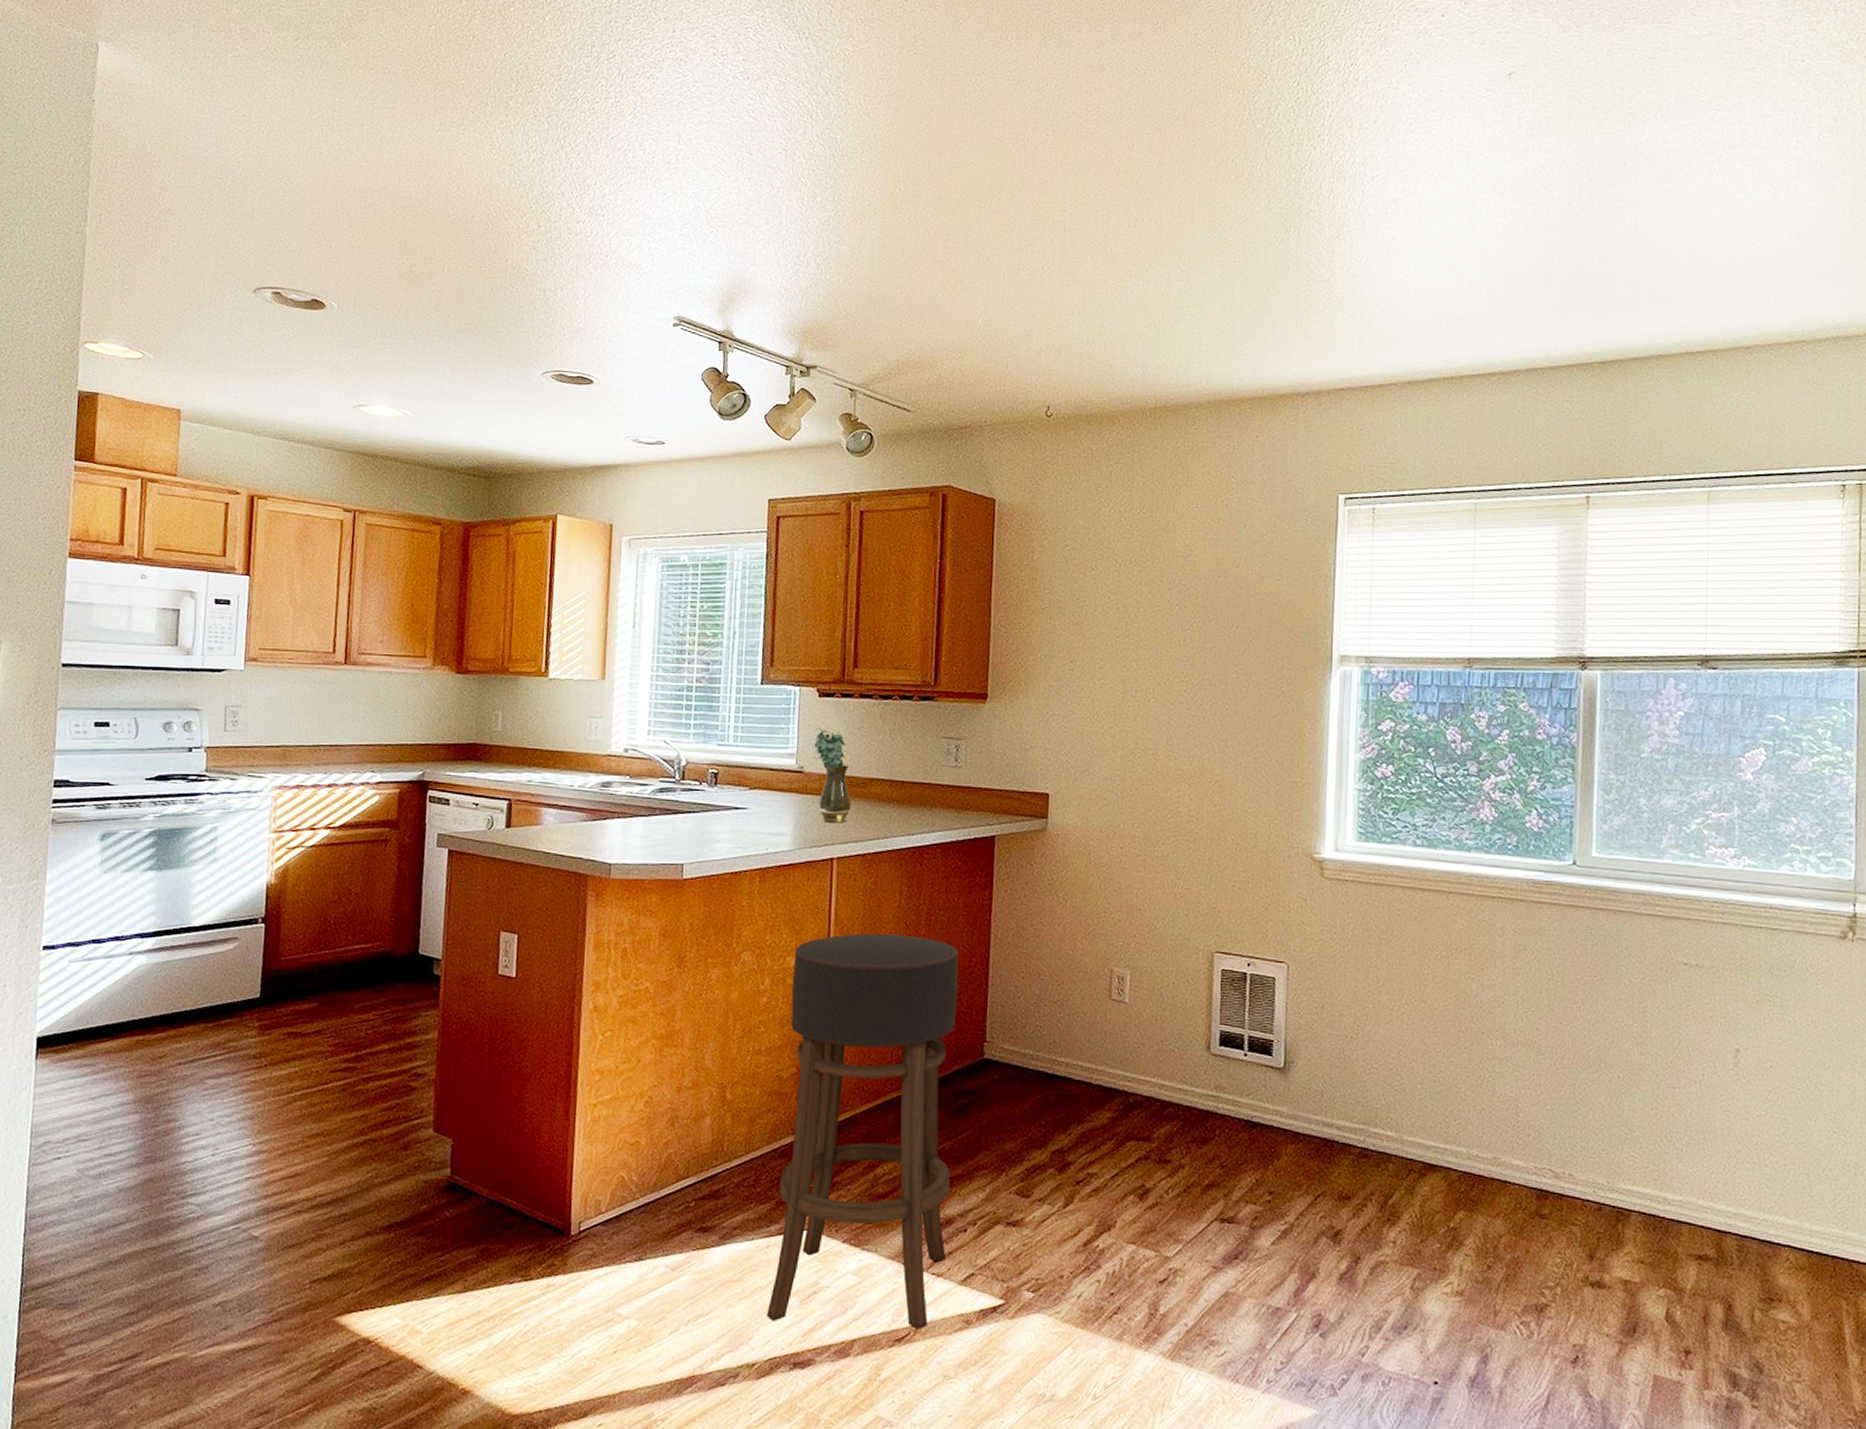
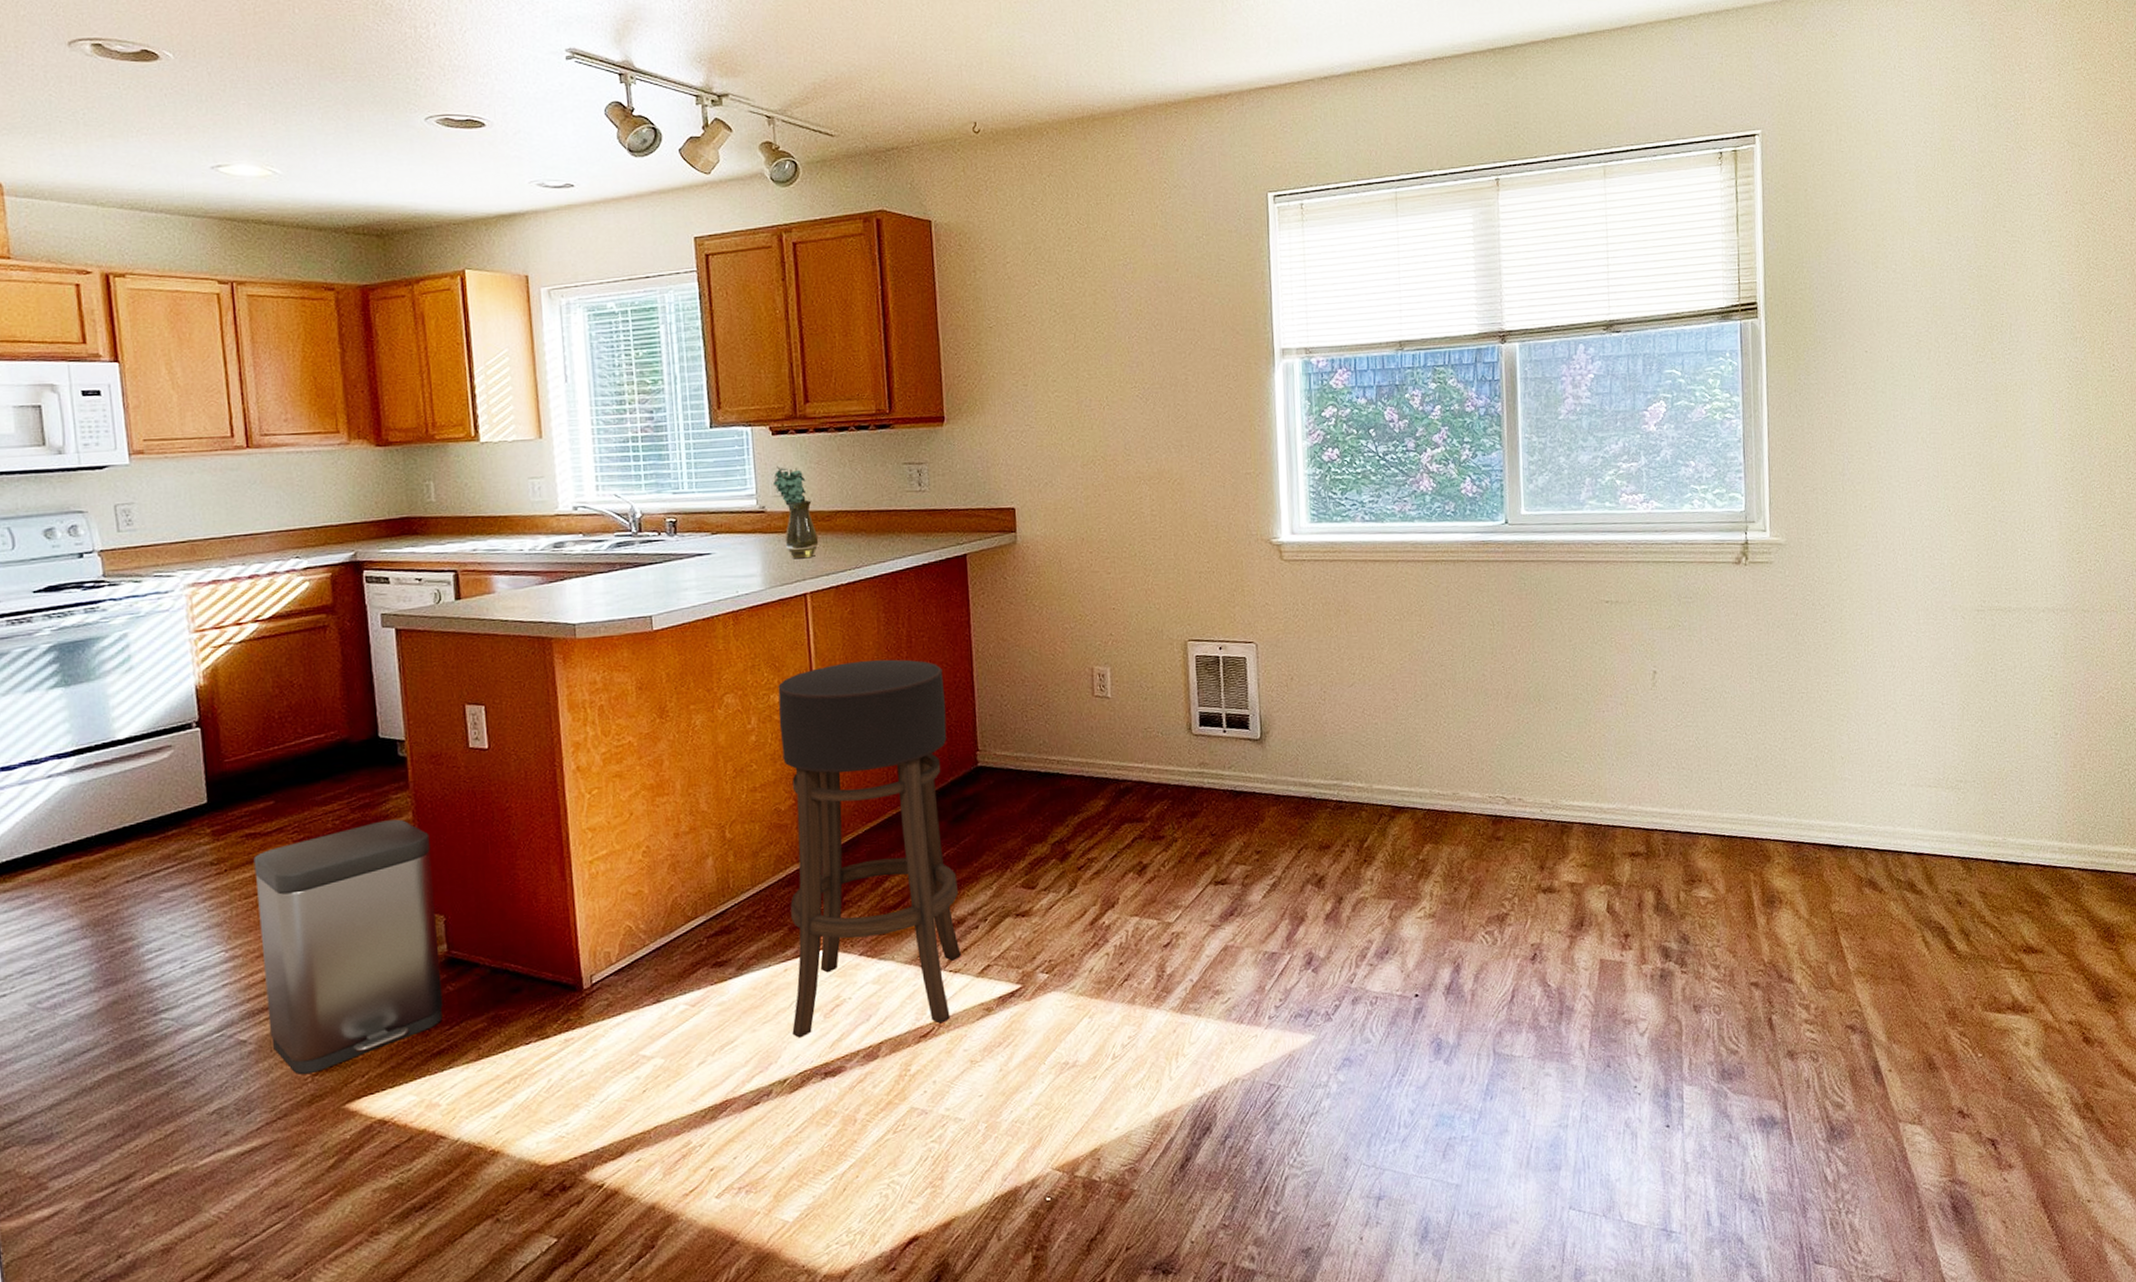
pedal bin: none [279,1036,450,1280] -> present [253,819,443,1074]

